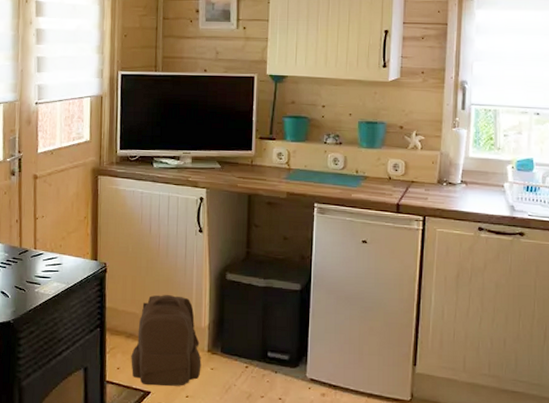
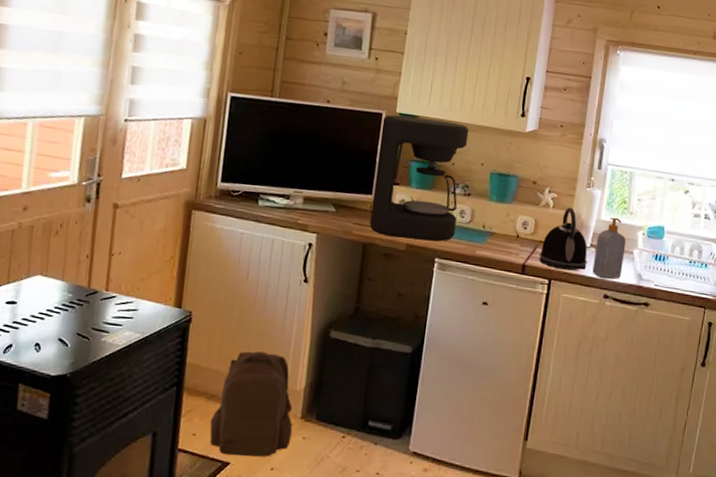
coffee maker: none [252,77,335,188] -> present [370,114,469,242]
kettle: none [411,147,459,207] -> present [538,207,587,271]
soap bottle: none [465,154,496,213] -> present [592,217,626,279]

